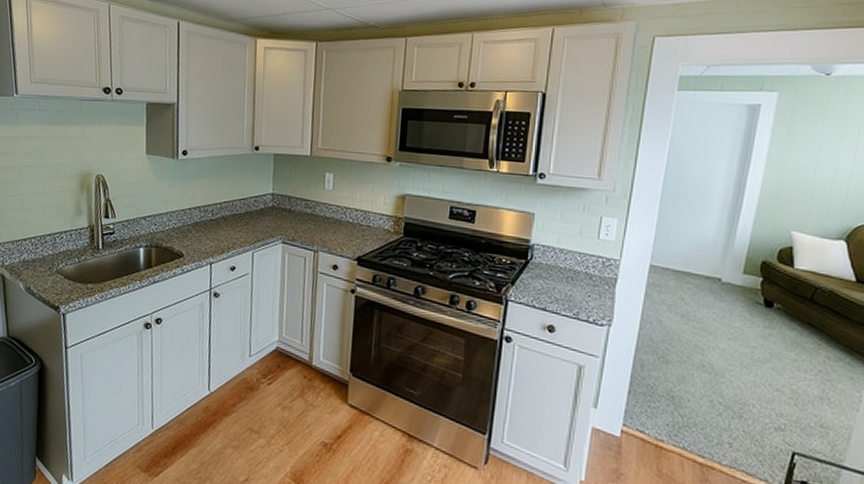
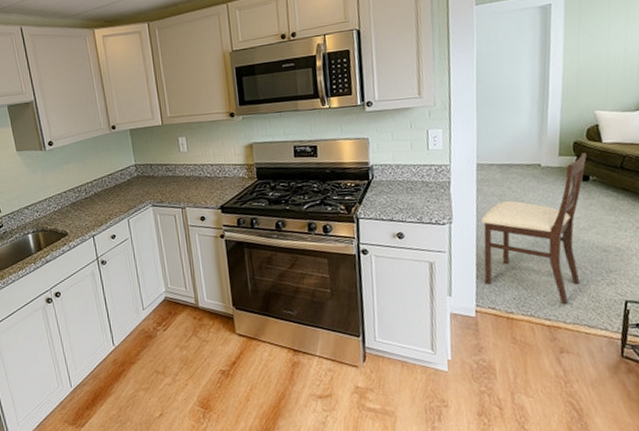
chair: none [637,275,774,443] -> present [481,153,587,304]

